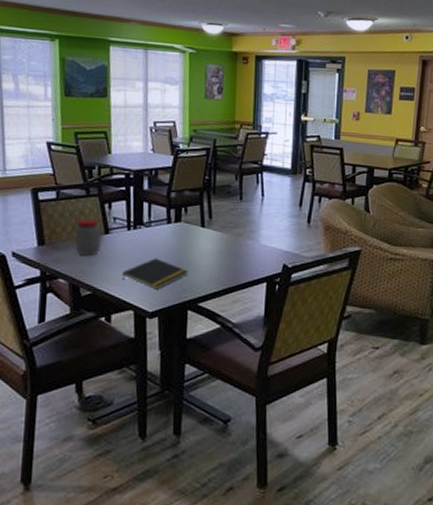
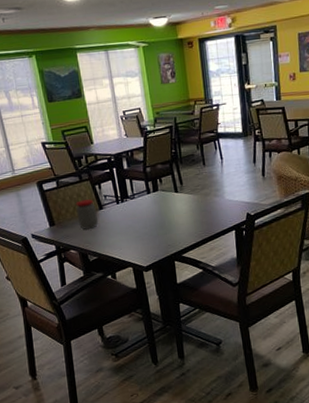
notepad: present [122,258,188,290] -> none [118,223,170,248]

